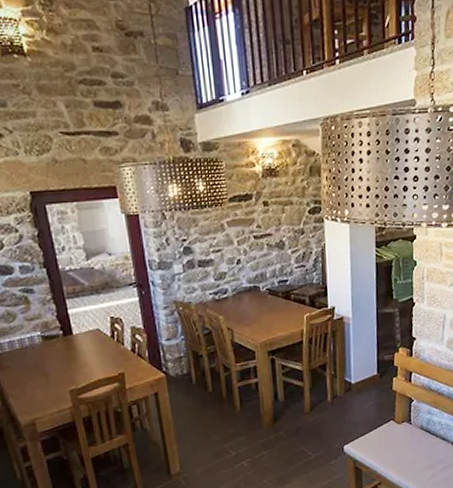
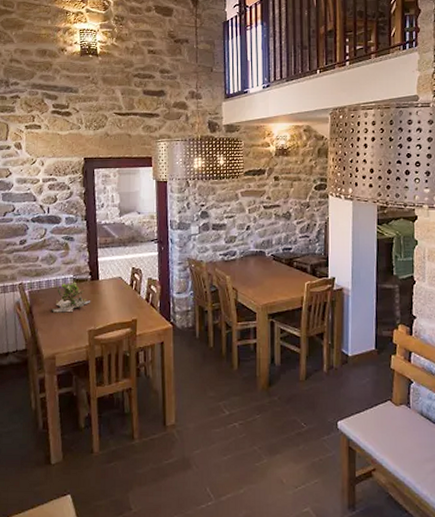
plant: none [20,339,66,376] -> present [51,281,90,313]

